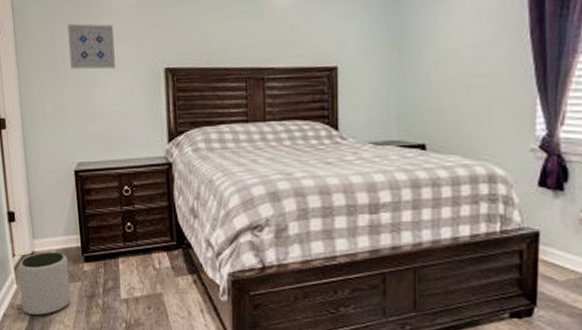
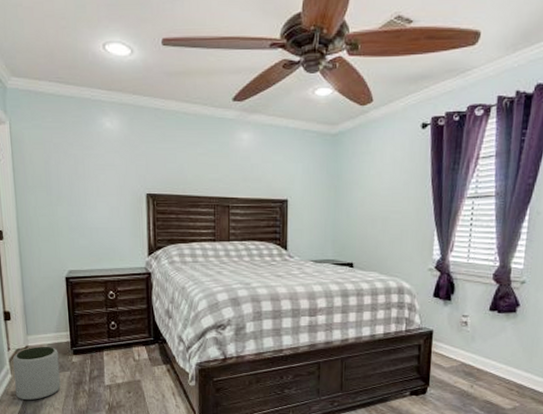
wall art: present [67,23,116,70] -> none [61,151,104,192]

